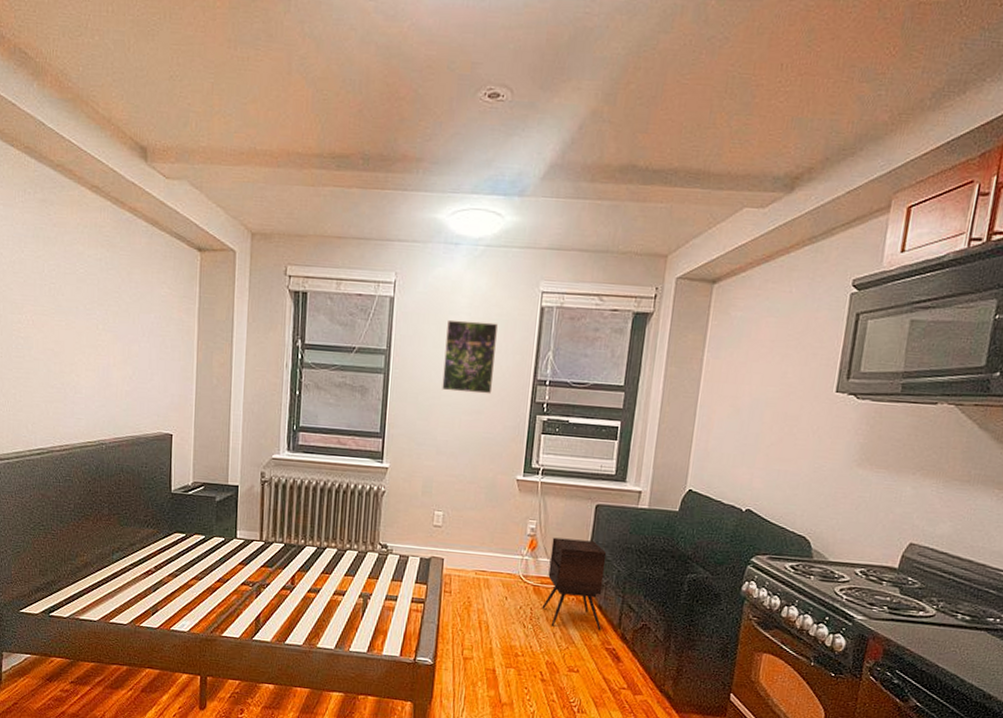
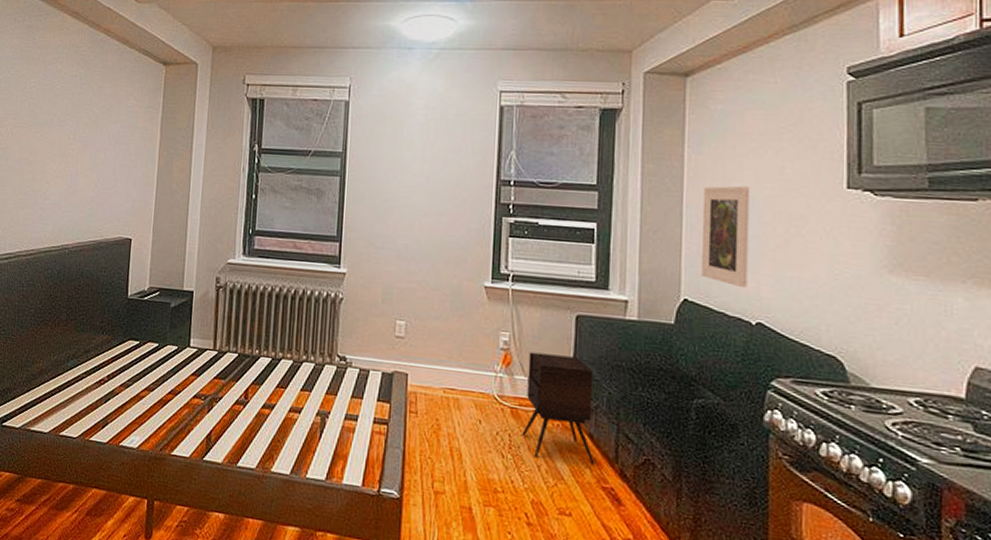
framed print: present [442,319,498,394] -> none [400,121,456,196]
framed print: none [706,388,756,480] -> present [702,186,750,288]

